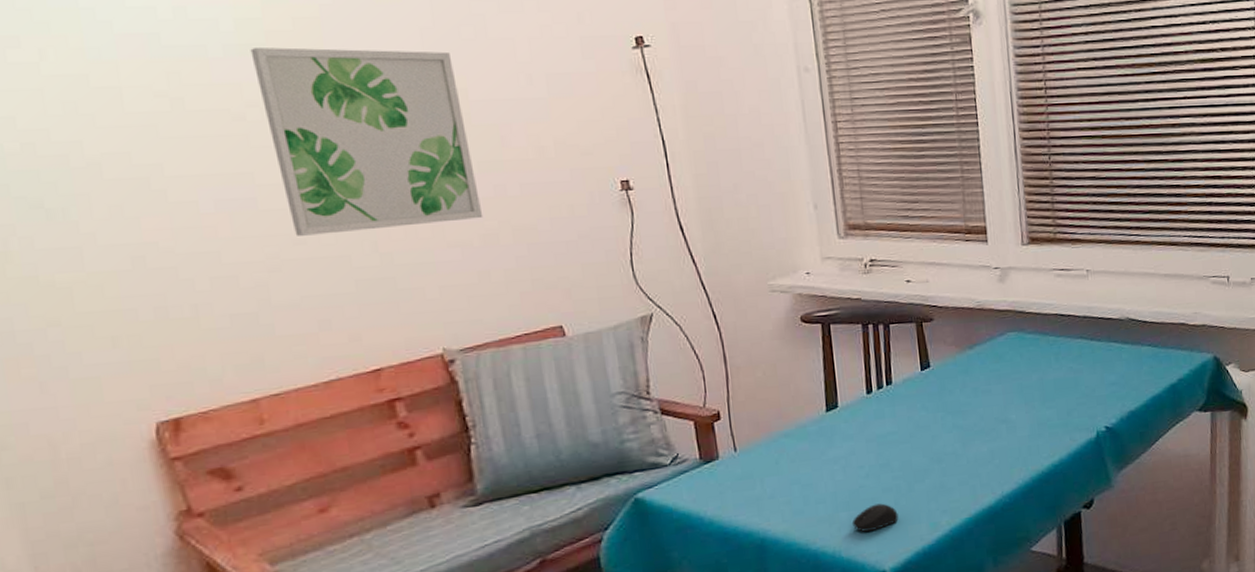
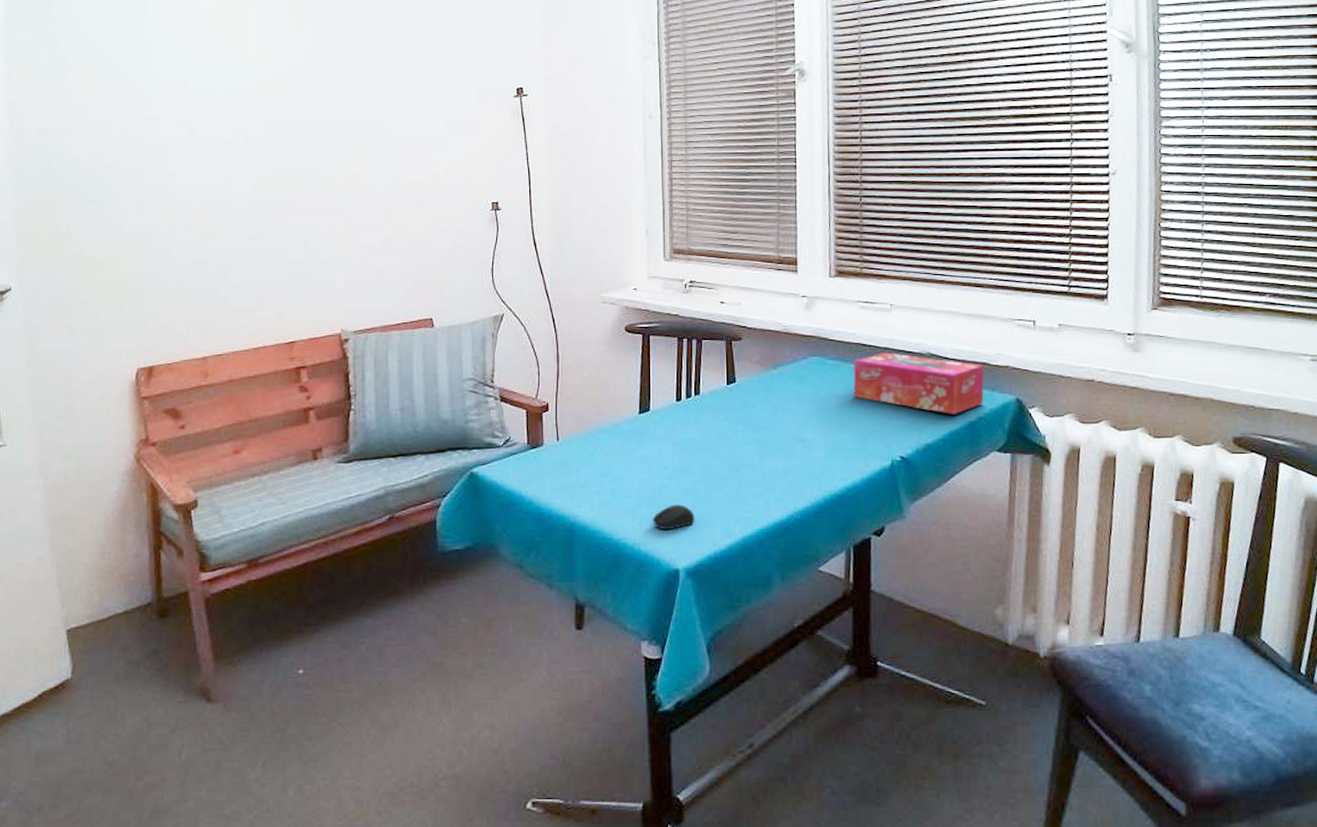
wall art: present [250,47,484,236] -> none [244,92,386,233]
tissue box: none [1053,321,1183,379] -> present [853,353,984,414]

